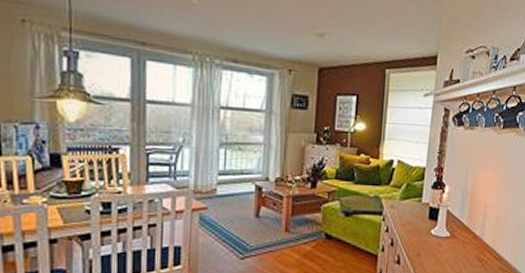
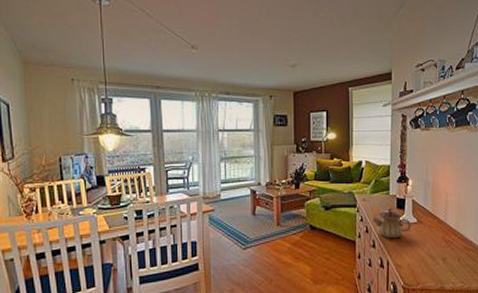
teapot: none [398,218,444,255] -> present [371,207,412,239]

